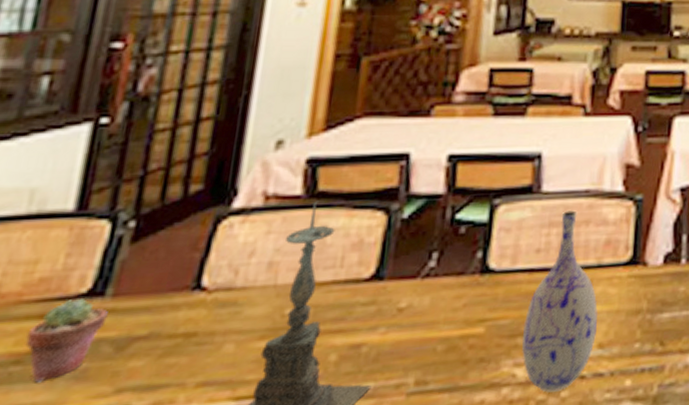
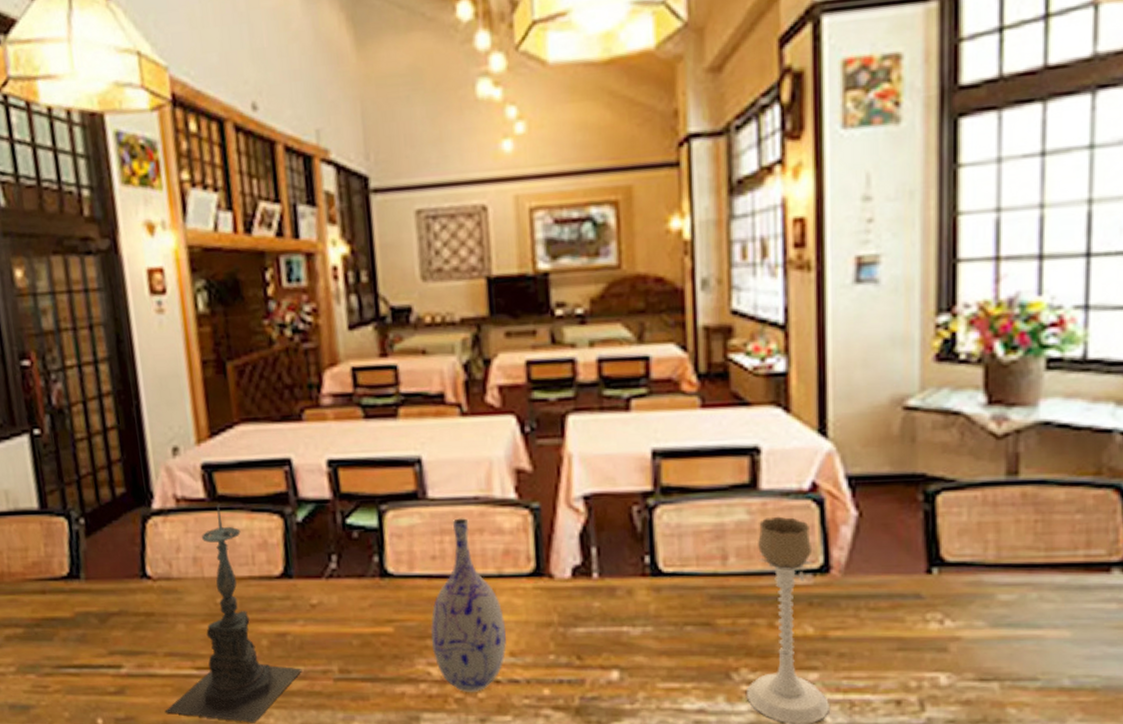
potted succulent: present [25,297,108,383] -> none [37,579,87,642]

